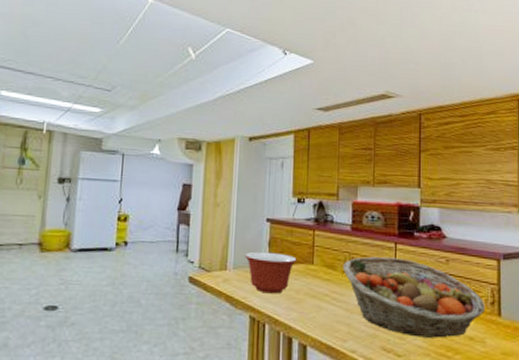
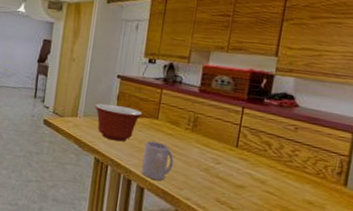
mug: none [301,289,335,334] -> present [141,140,175,181]
fruit basket: present [343,256,485,338] -> none [186,117,331,199]

